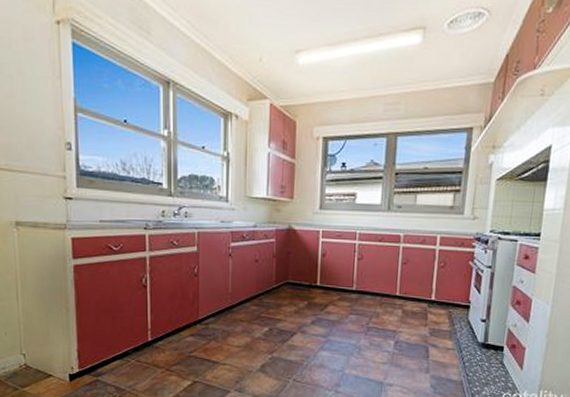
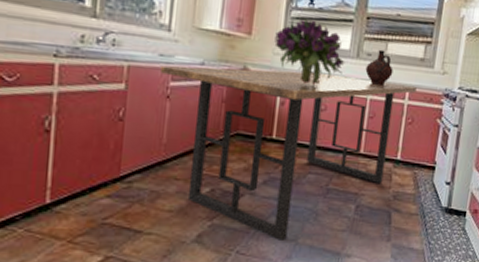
dining table: none [223,226,447,371] -> present [161,65,417,241]
bouquet: none [313,180,377,238] -> present [274,18,345,86]
ceramic jug: none [396,201,424,234] -> present [365,49,394,85]

